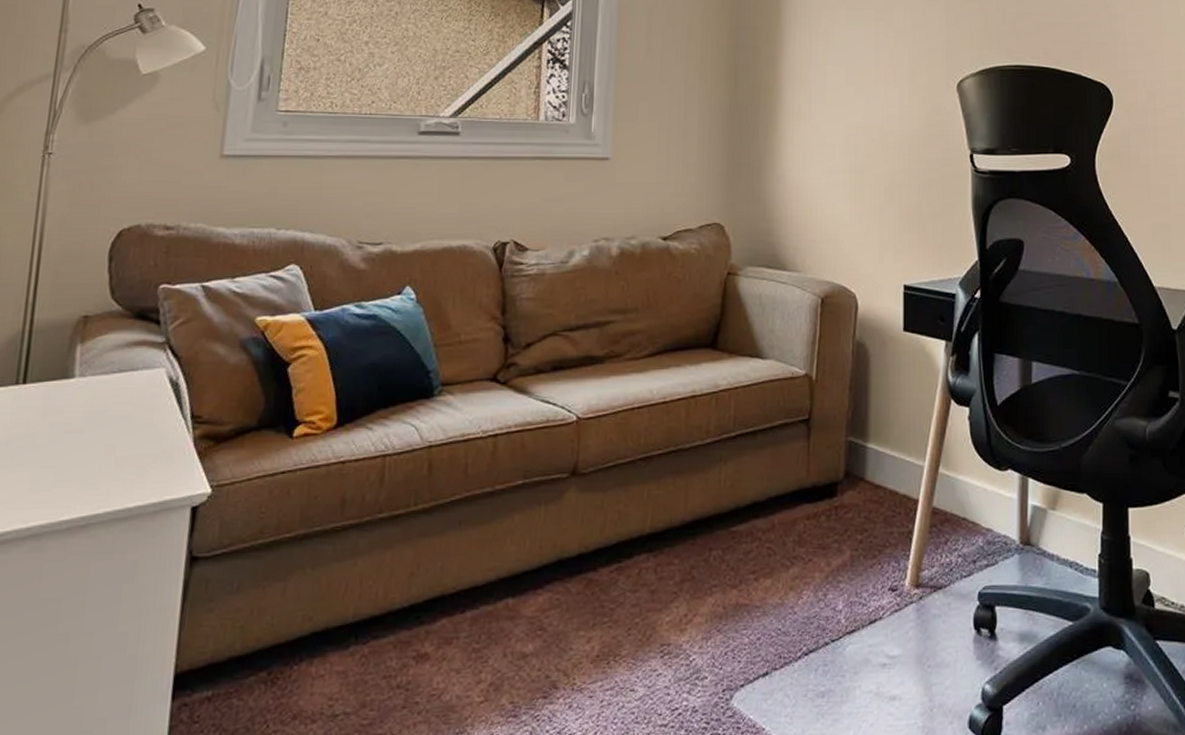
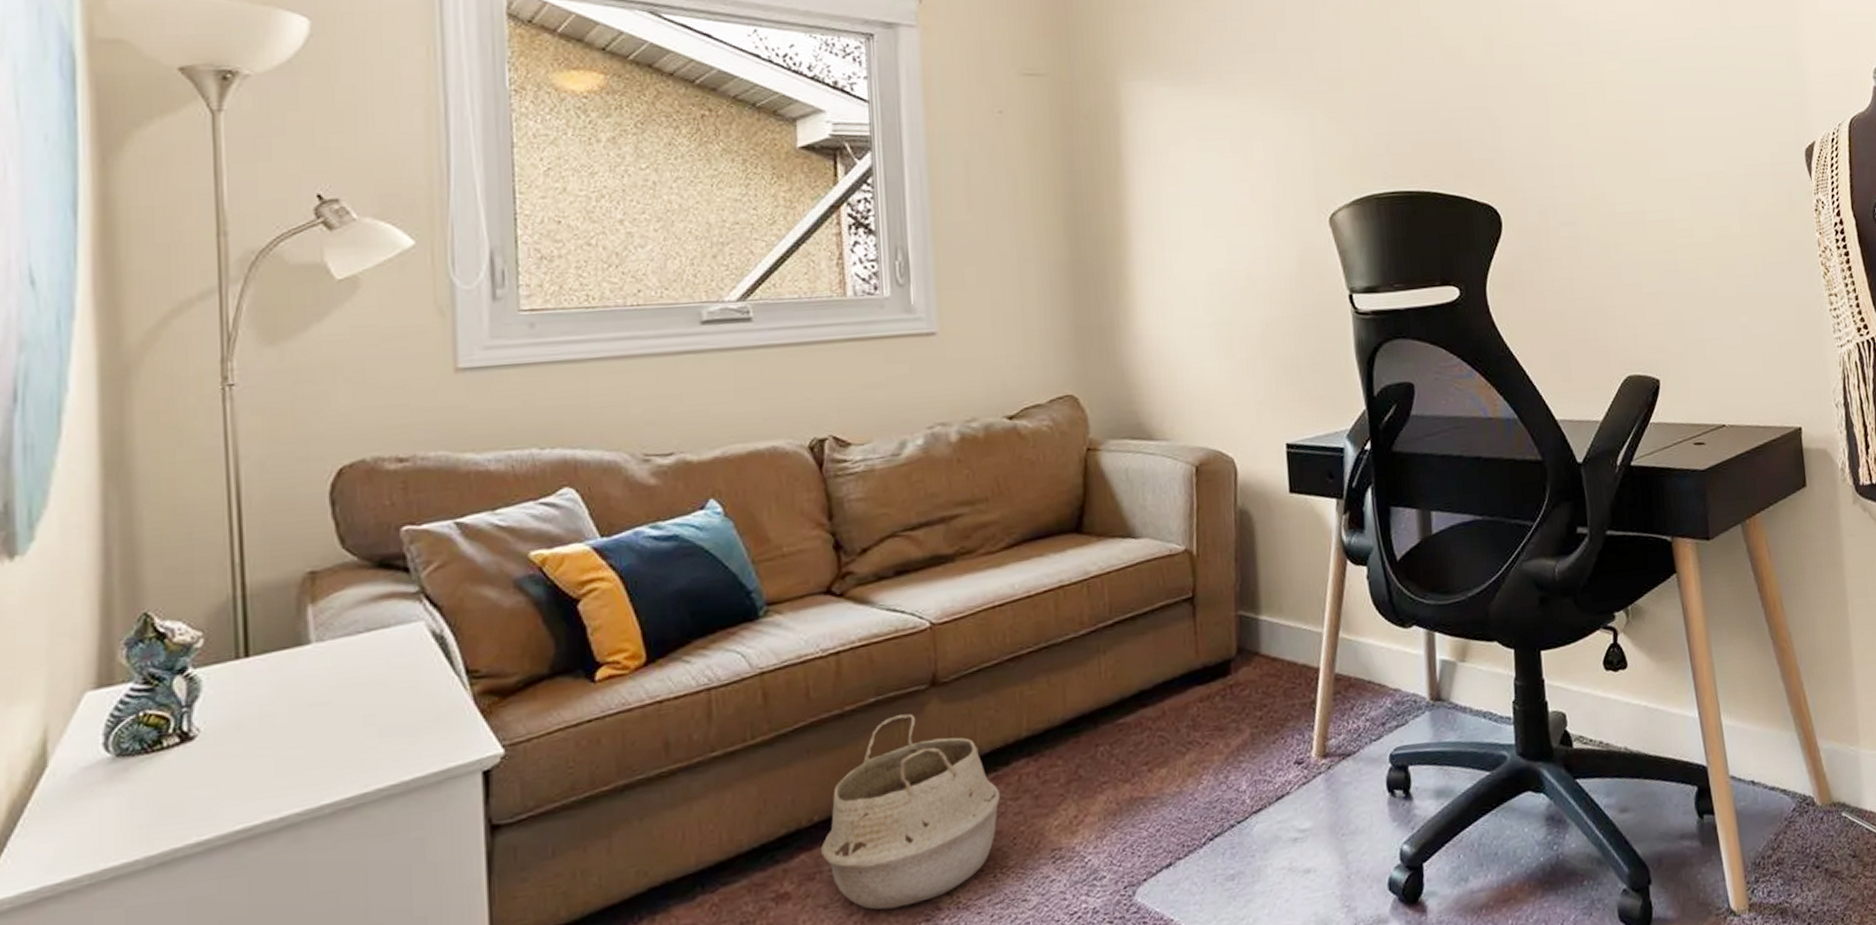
woven basket: none [460,499,621,682] -> present [821,713,1001,910]

